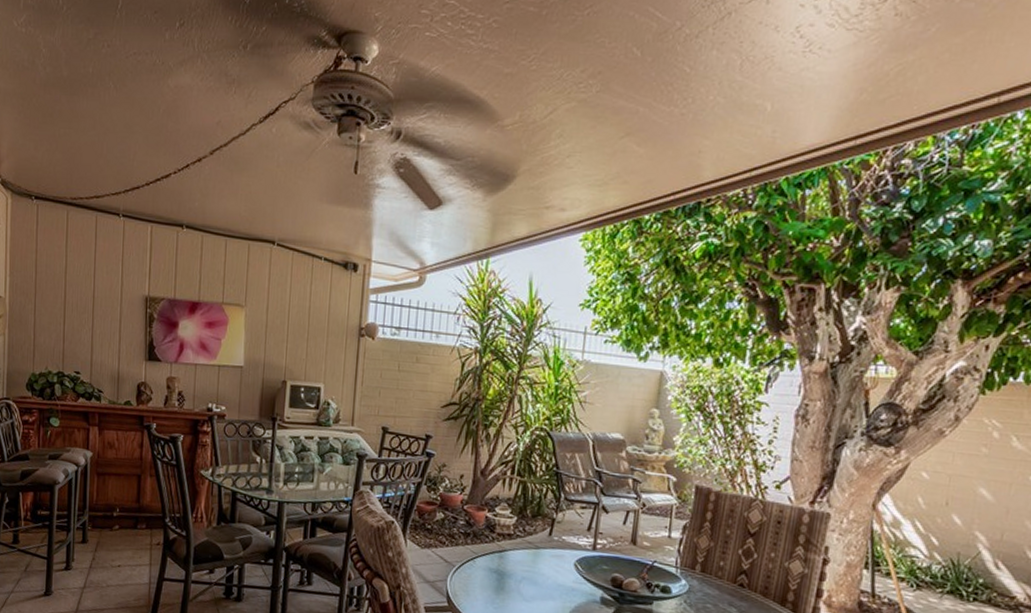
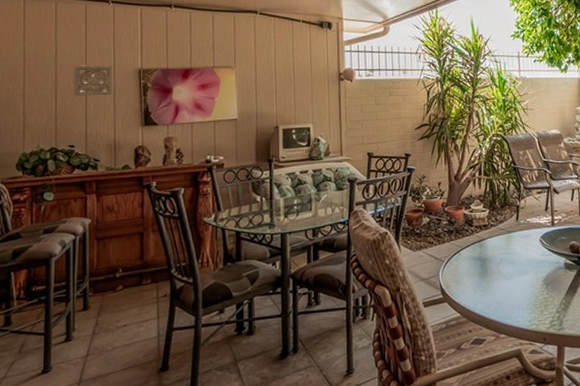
wall ornament: none [81,284,119,322] -> present [74,65,112,96]

